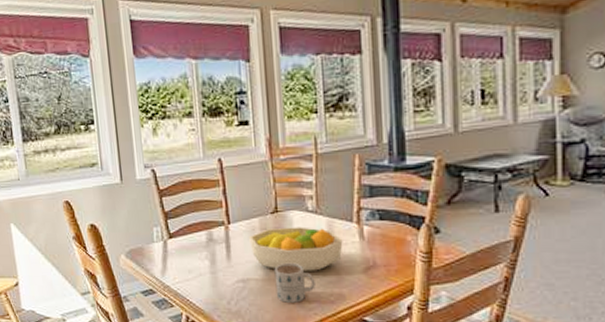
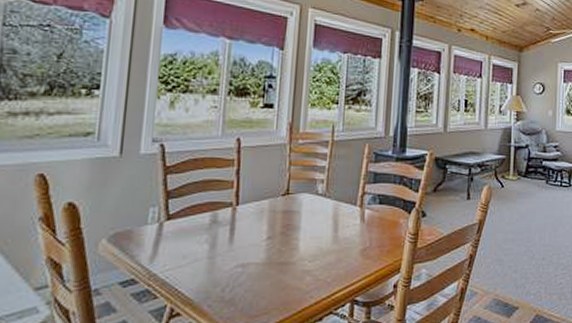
fruit bowl: present [249,227,343,272] -> none [256,209,346,255]
mug: present [274,262,315,304] -> none [275,245,315,288]

